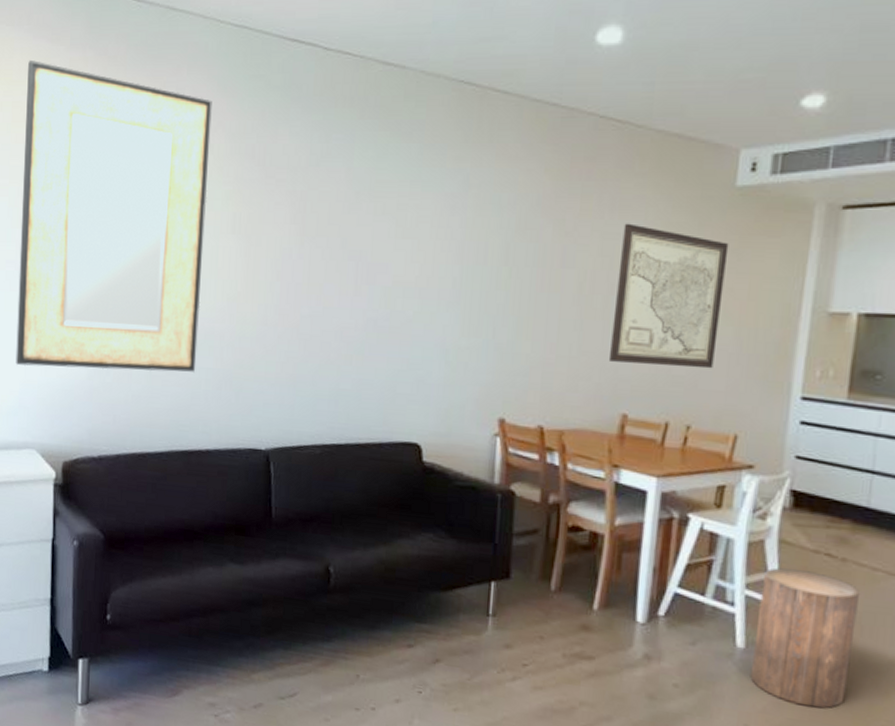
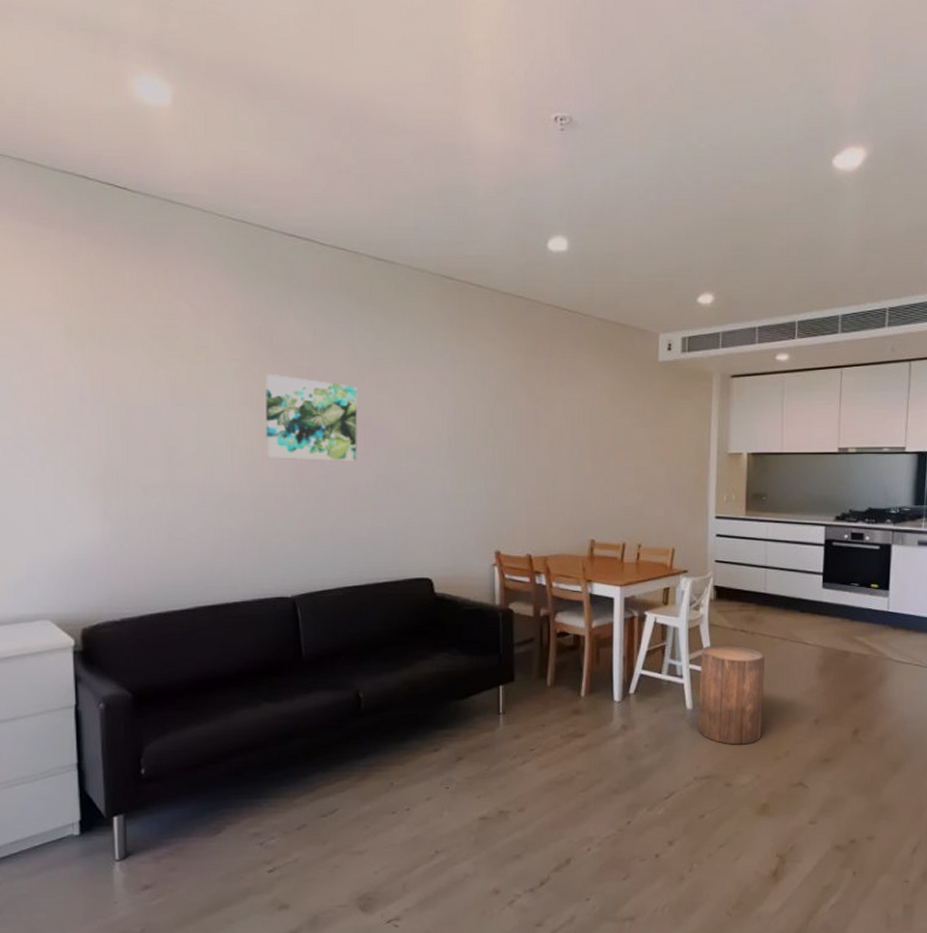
home mirror: present [16,60,212,372] -> none [15,242,218,540]
wall art: none [249,198,353,302] -> present [265,374,358,462]
wall art: present [608,223,729,369] -> none [577,390,657,500]

